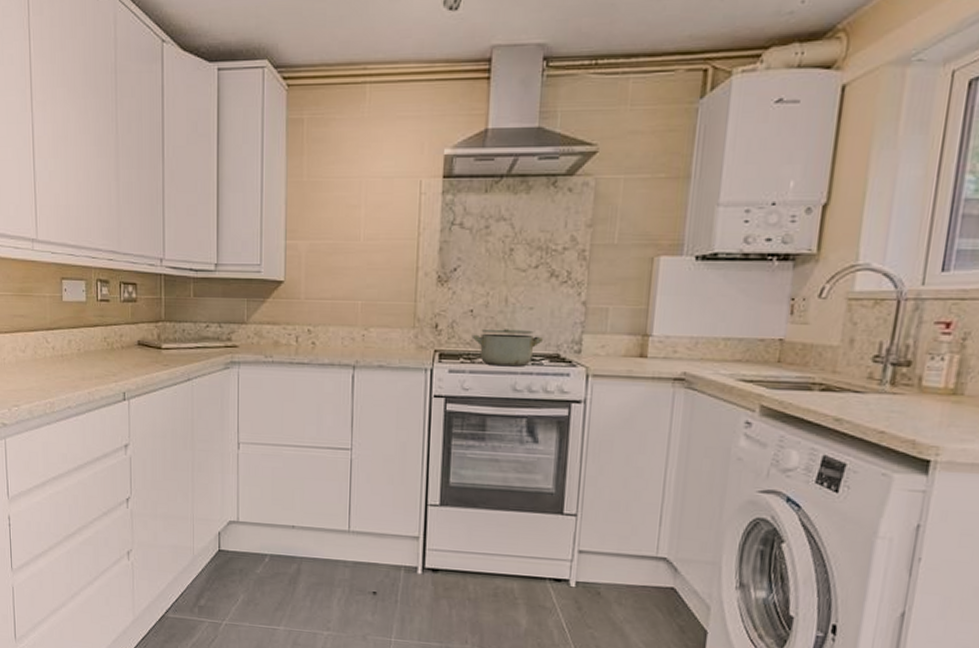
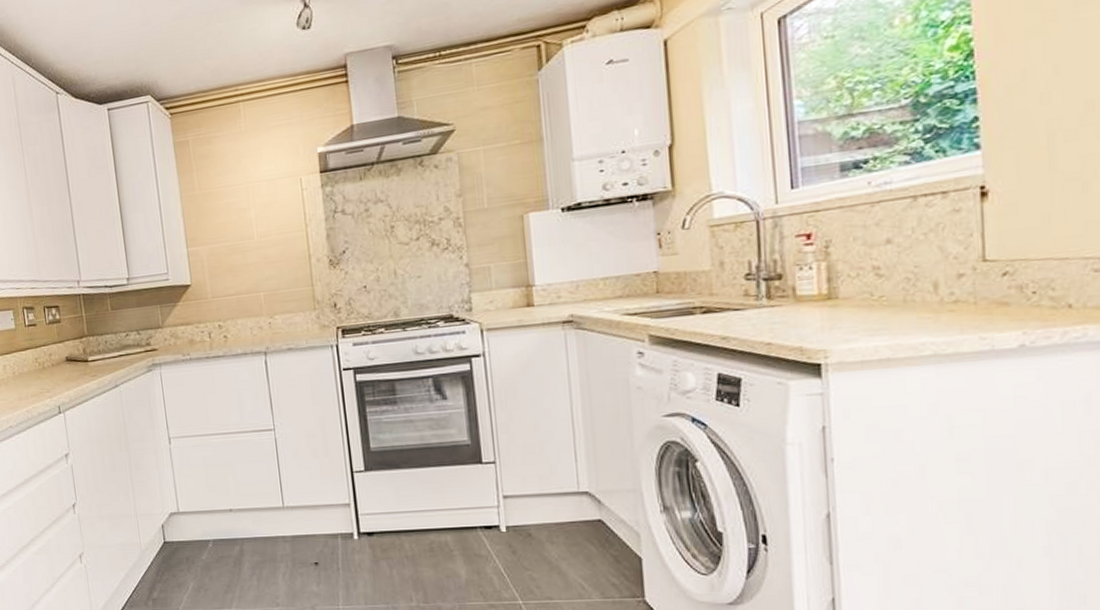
saucepan: present [471,328,544,367] -> none [369,296,436,334]

